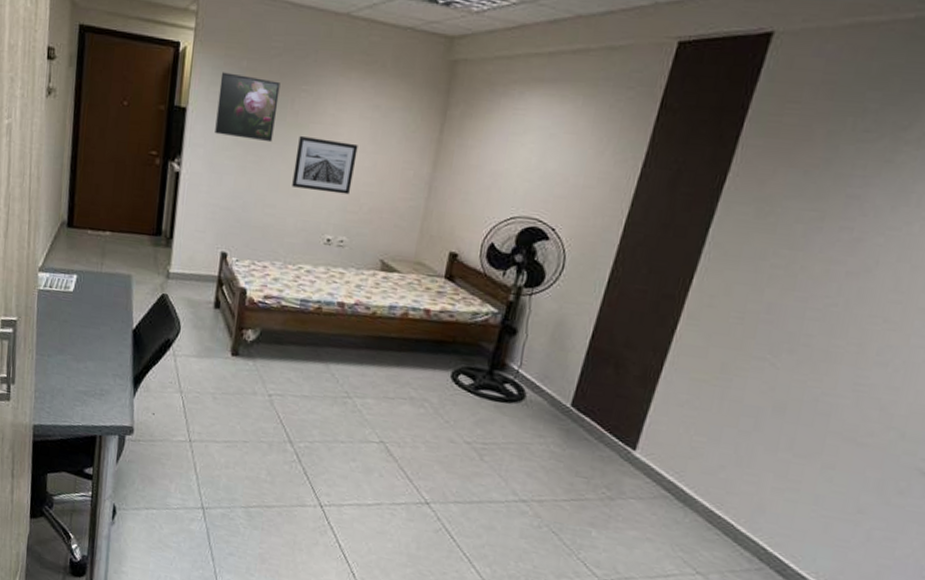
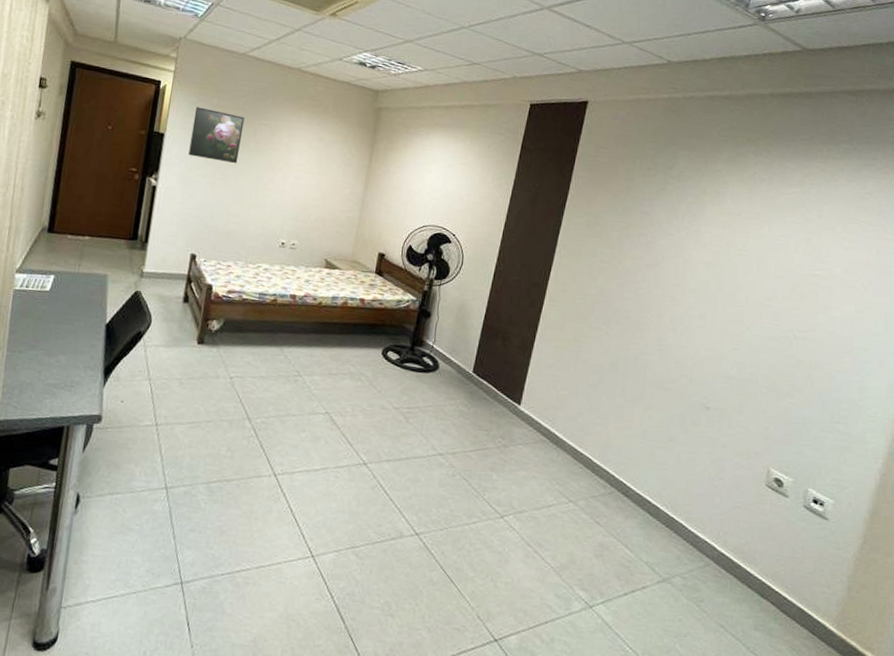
wall art: present [292,135,358,195] -> none [253,159,307,207]

